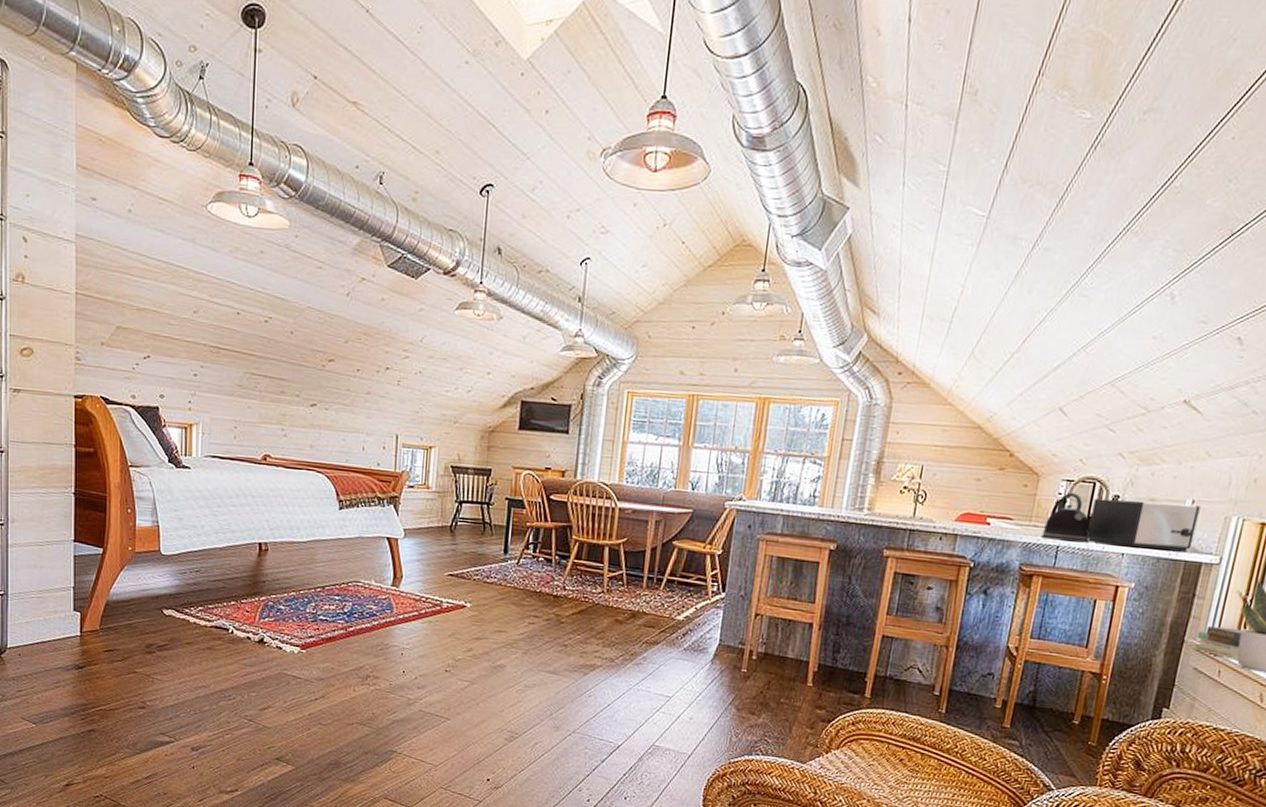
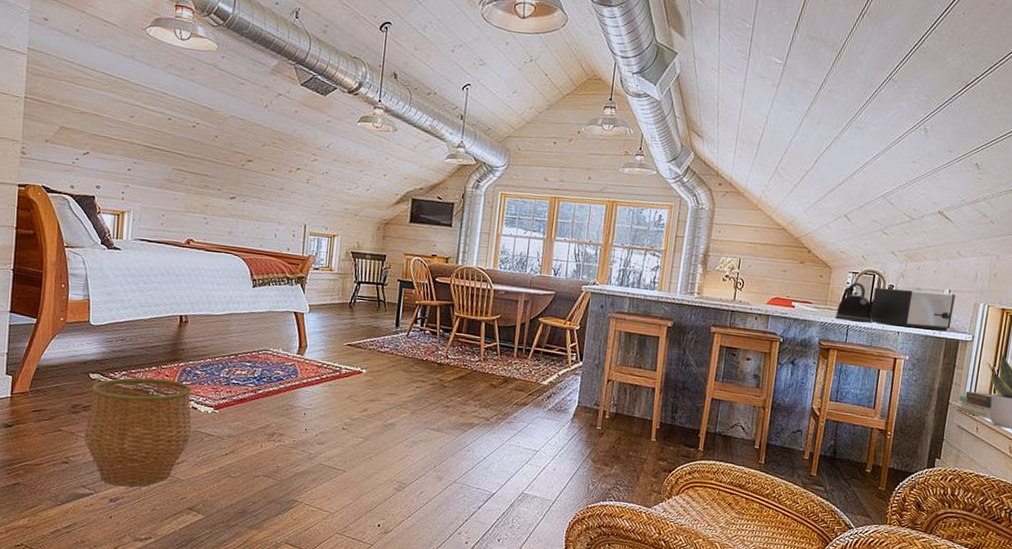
basket: none [160,613,278,735] -> present [83,377,193,487]

